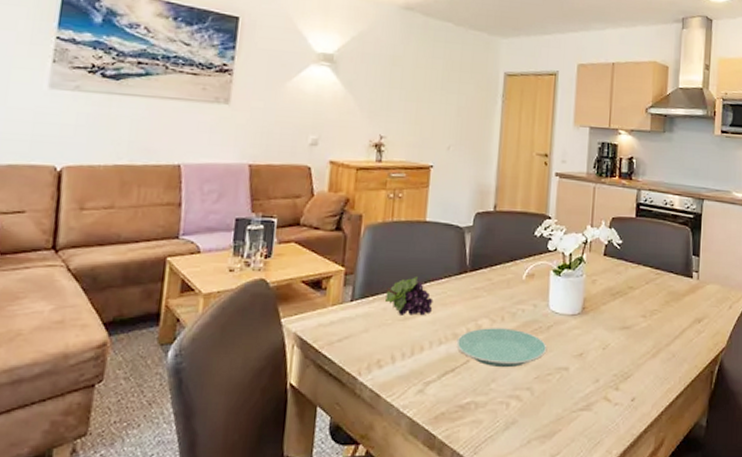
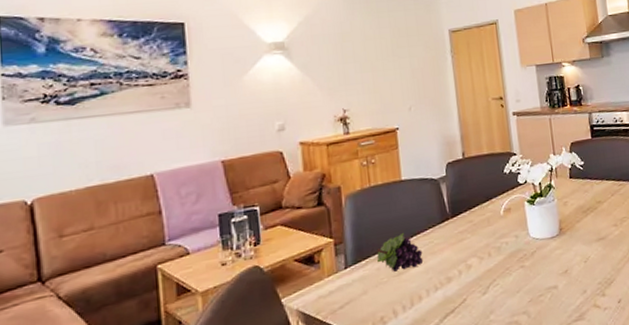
plate: present [456,328,548,368] -> none [451,261,535,300]

